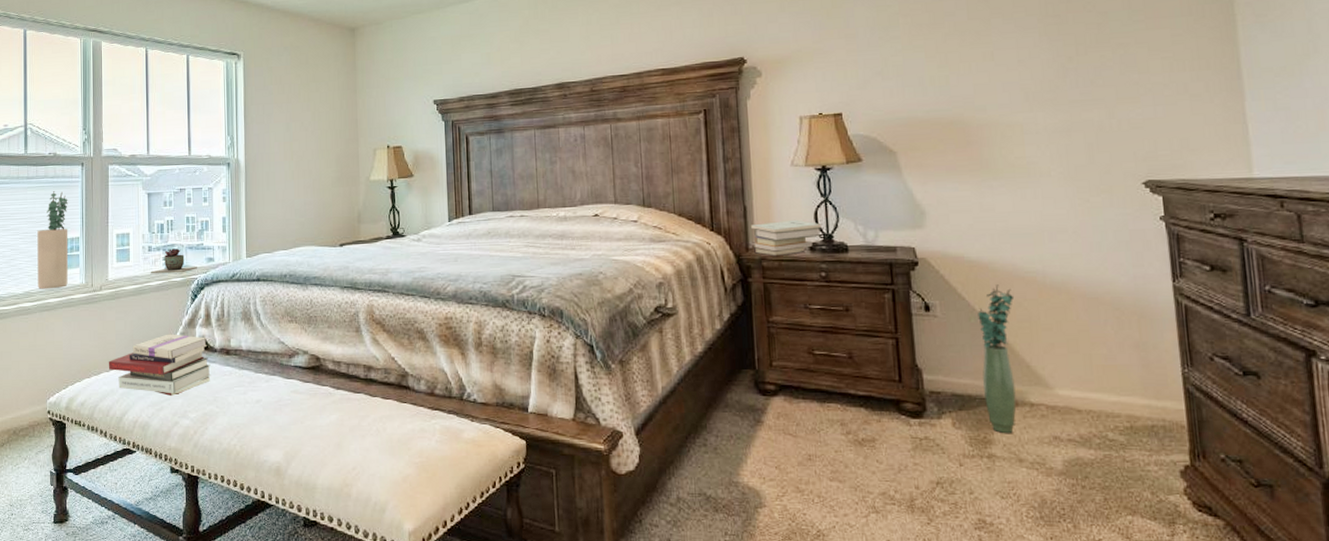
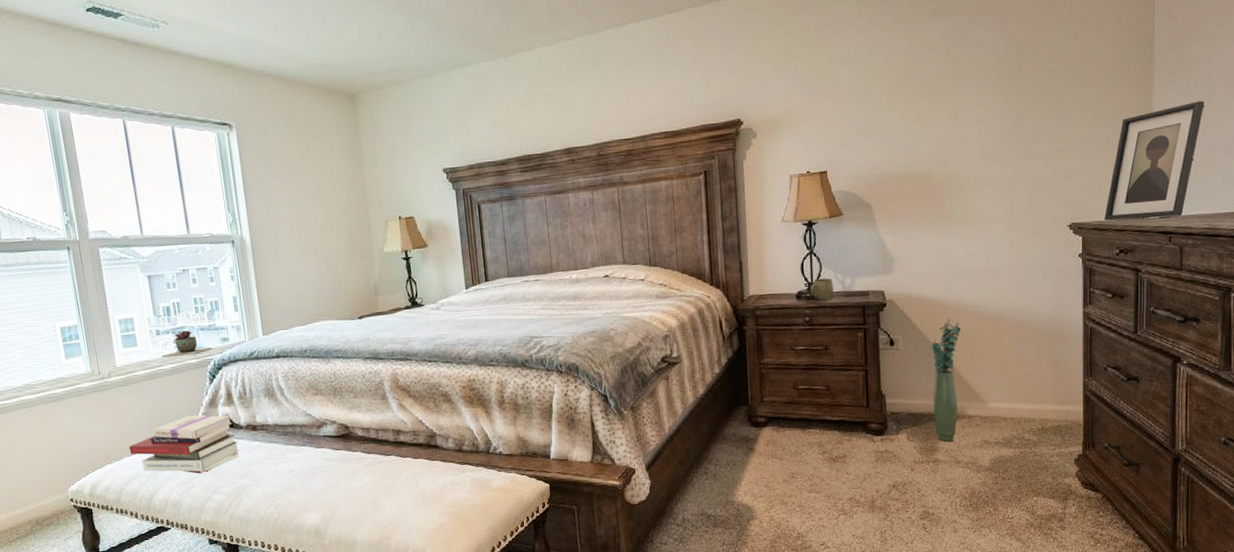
vase: present [37,191,69,289] -> none [27,278,72,381]
books: present [751,219,821,257] -> none [746,271,807,306]
mug: none [826,229,854,255] -> present [811,278,834,301]
picture frame: none [1189,45,1308,180] -> present [1104,100,1205,221]

